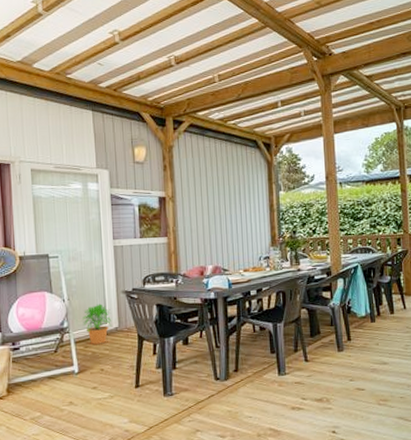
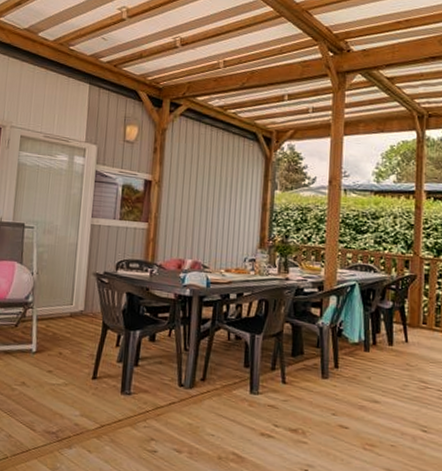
potted plant: present [82,304,112,344] -> none [48,282,78,326]

